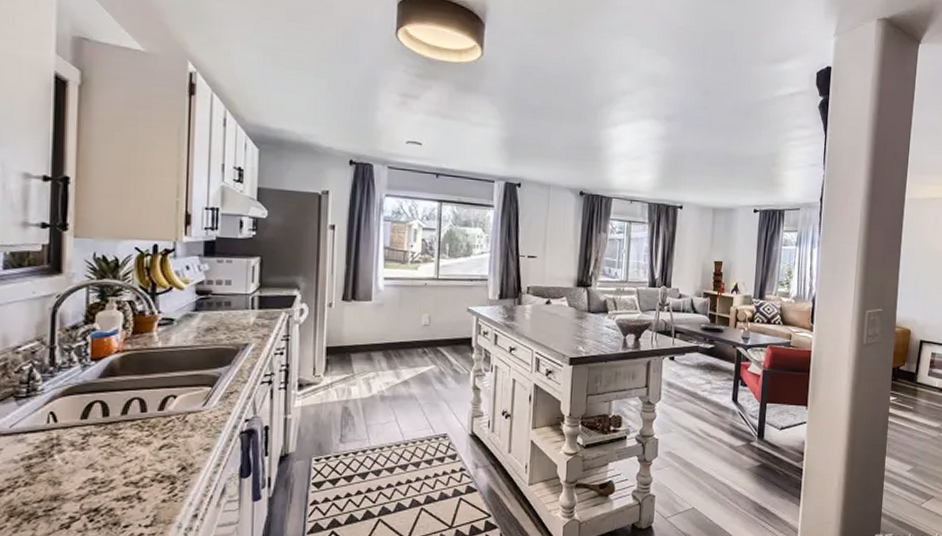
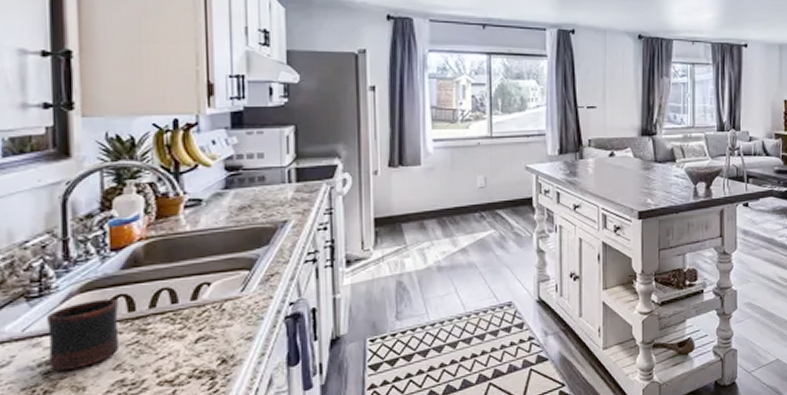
mug: none [31,403,94,465] -> present [47,298,120,371]

